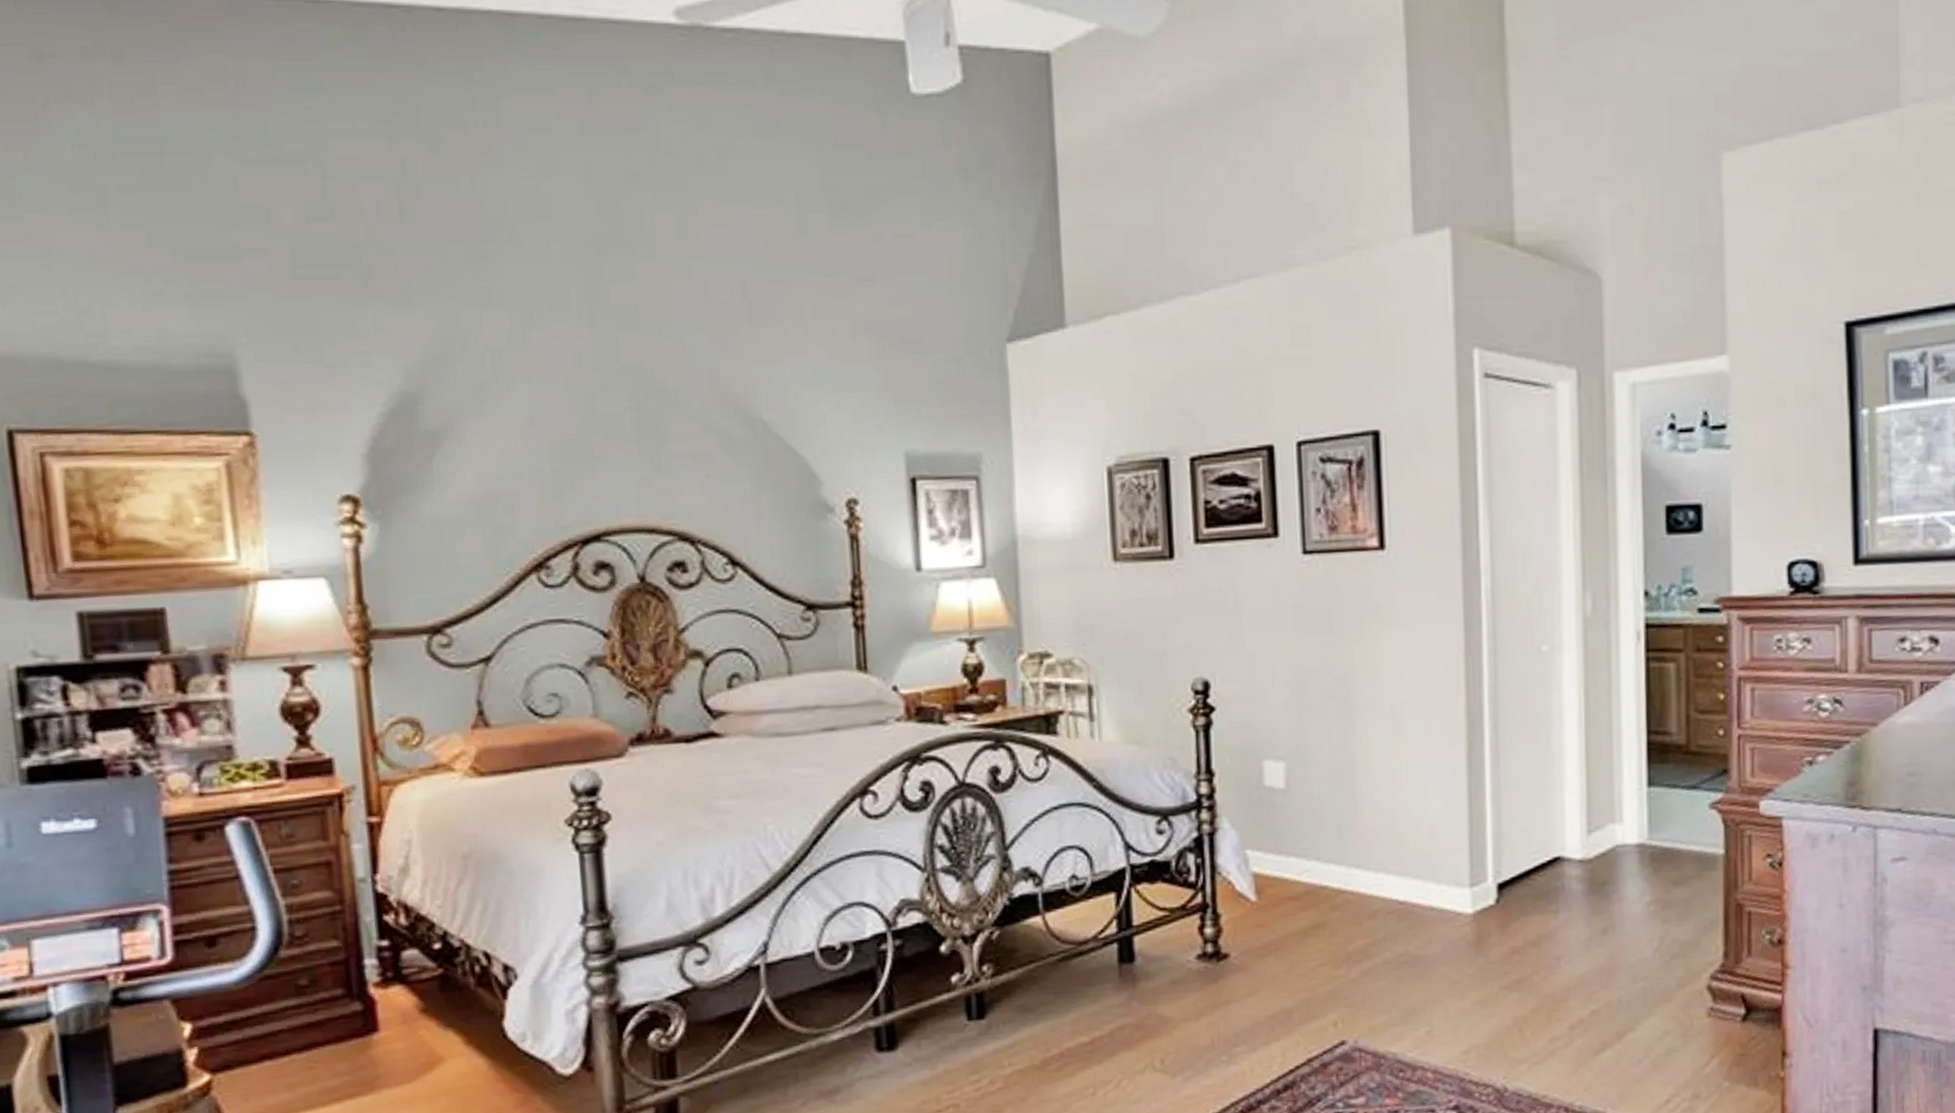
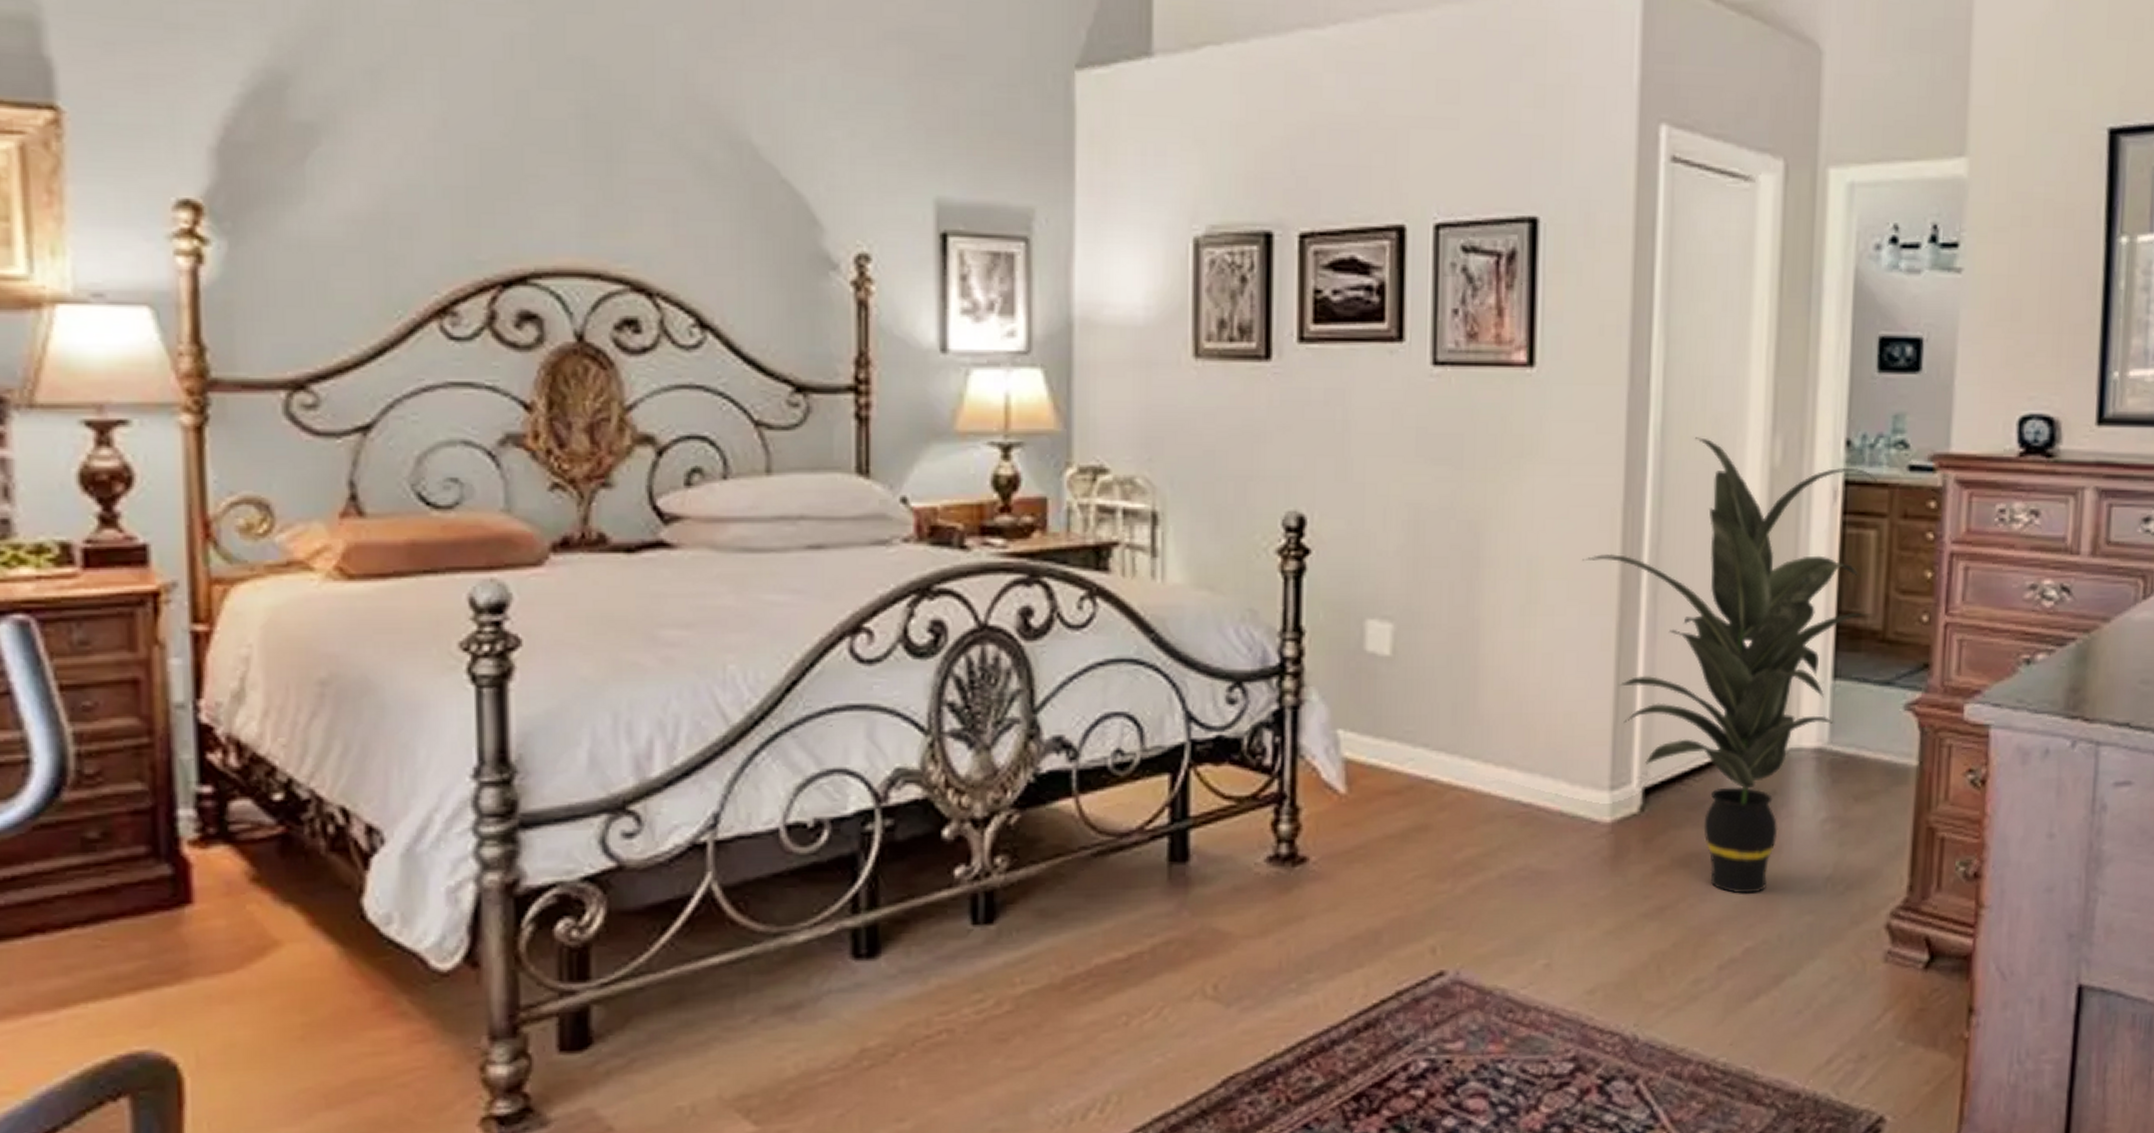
indoor plant: none [1435,597,1678,967] -> present [1583,437,1876,894]

